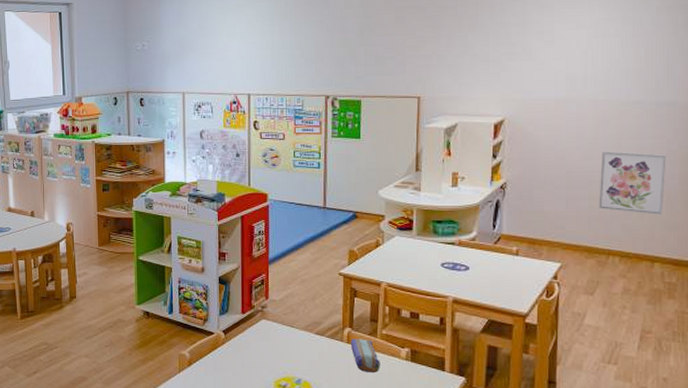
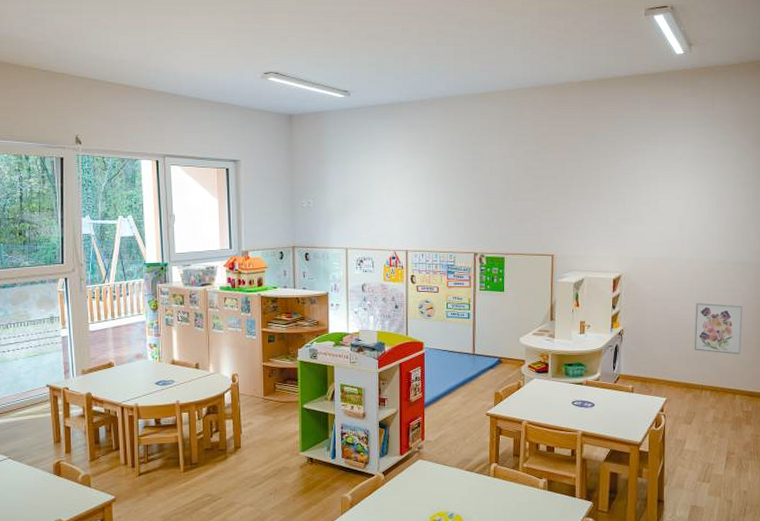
pencil case: present [350,339,380,372] -> none [496,472,522,503]

